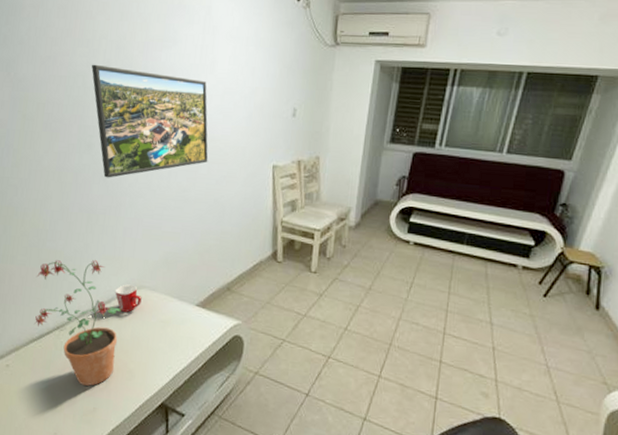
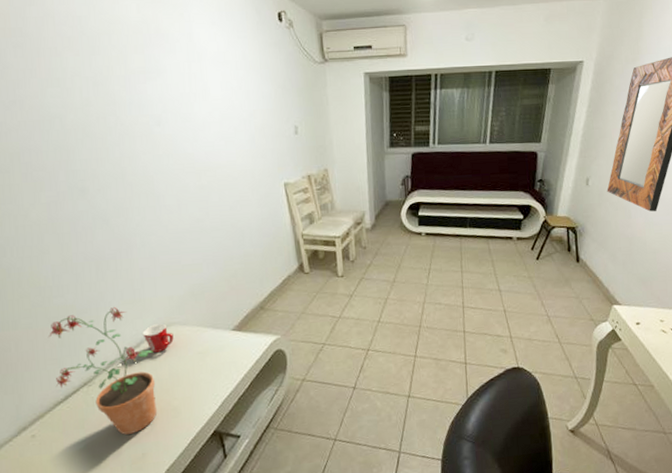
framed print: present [91,64,208,178] -> none [67,104,218,222]

